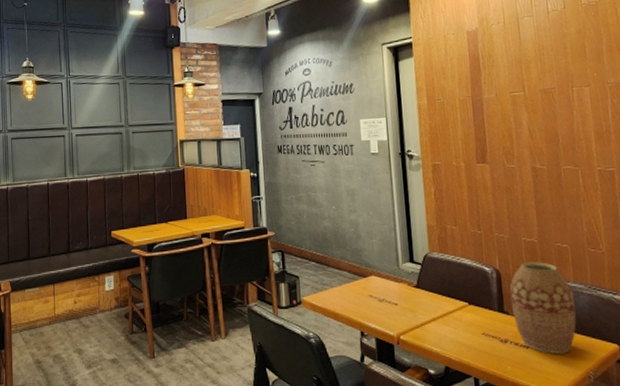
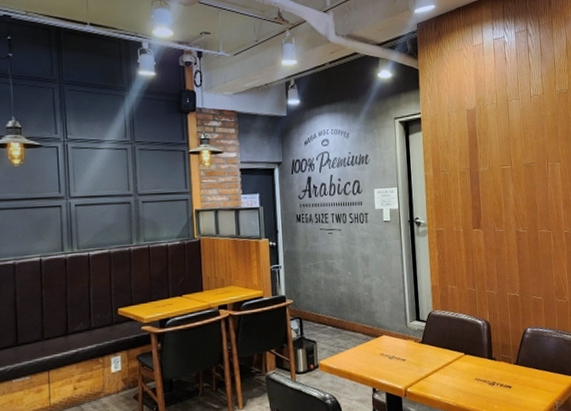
vase: present [510,262,577,354] -> none [497,313,547,391]

